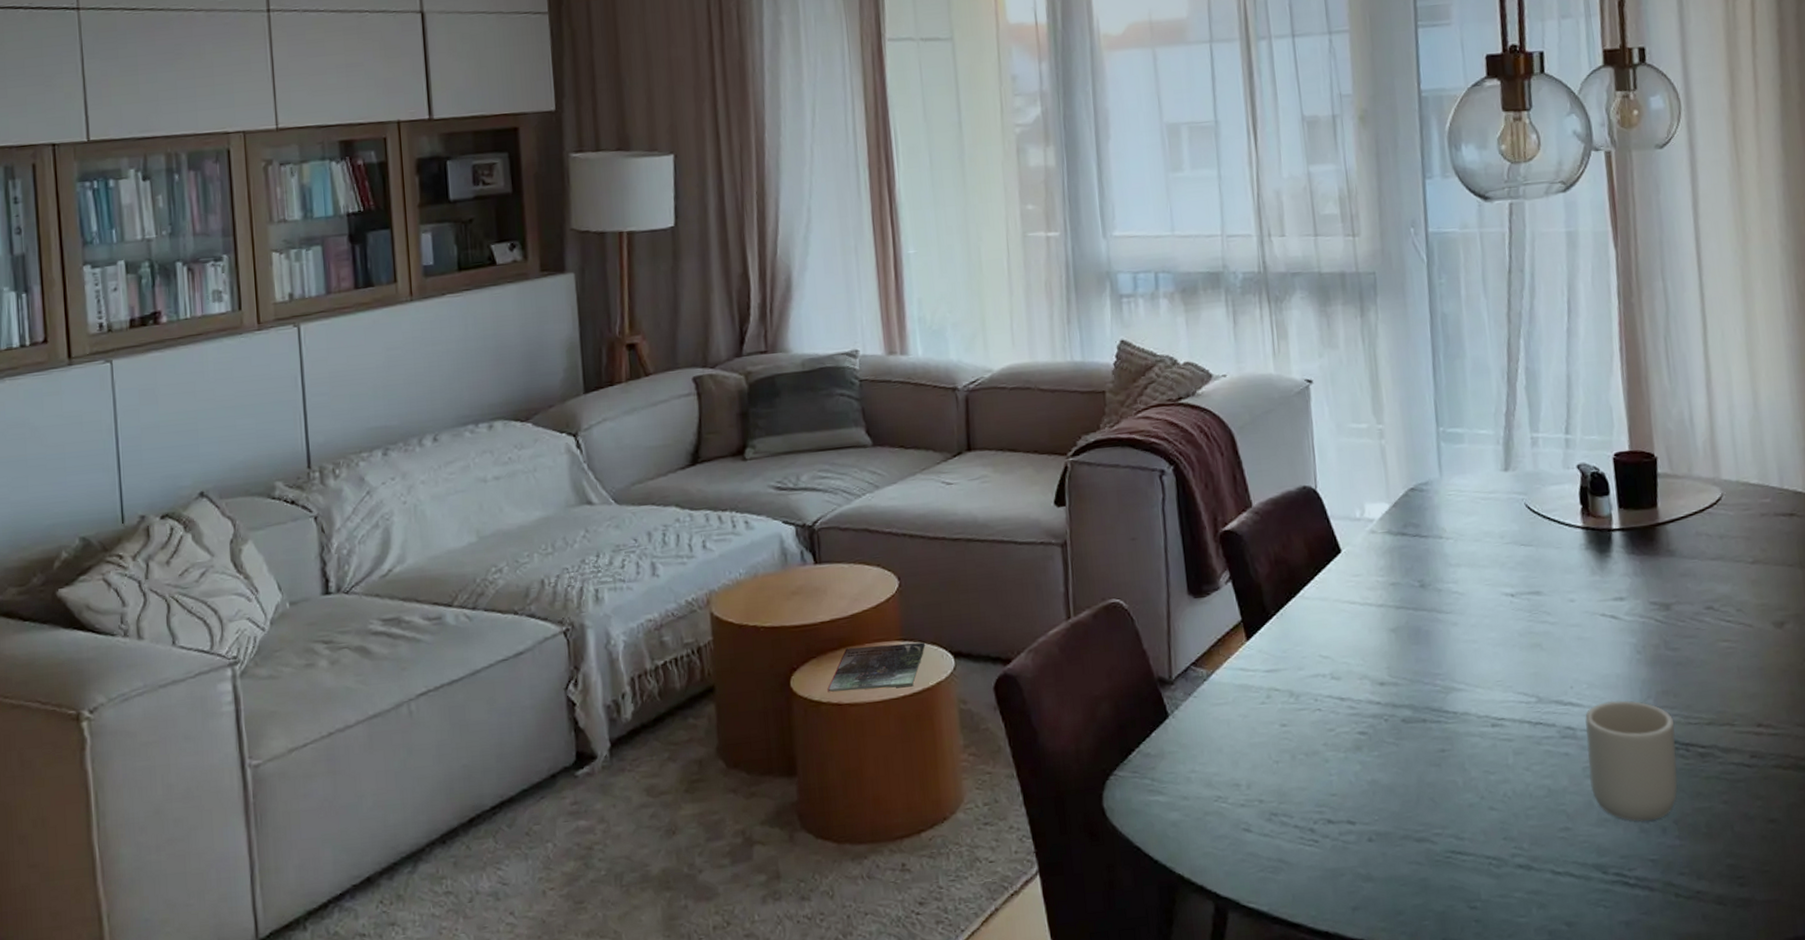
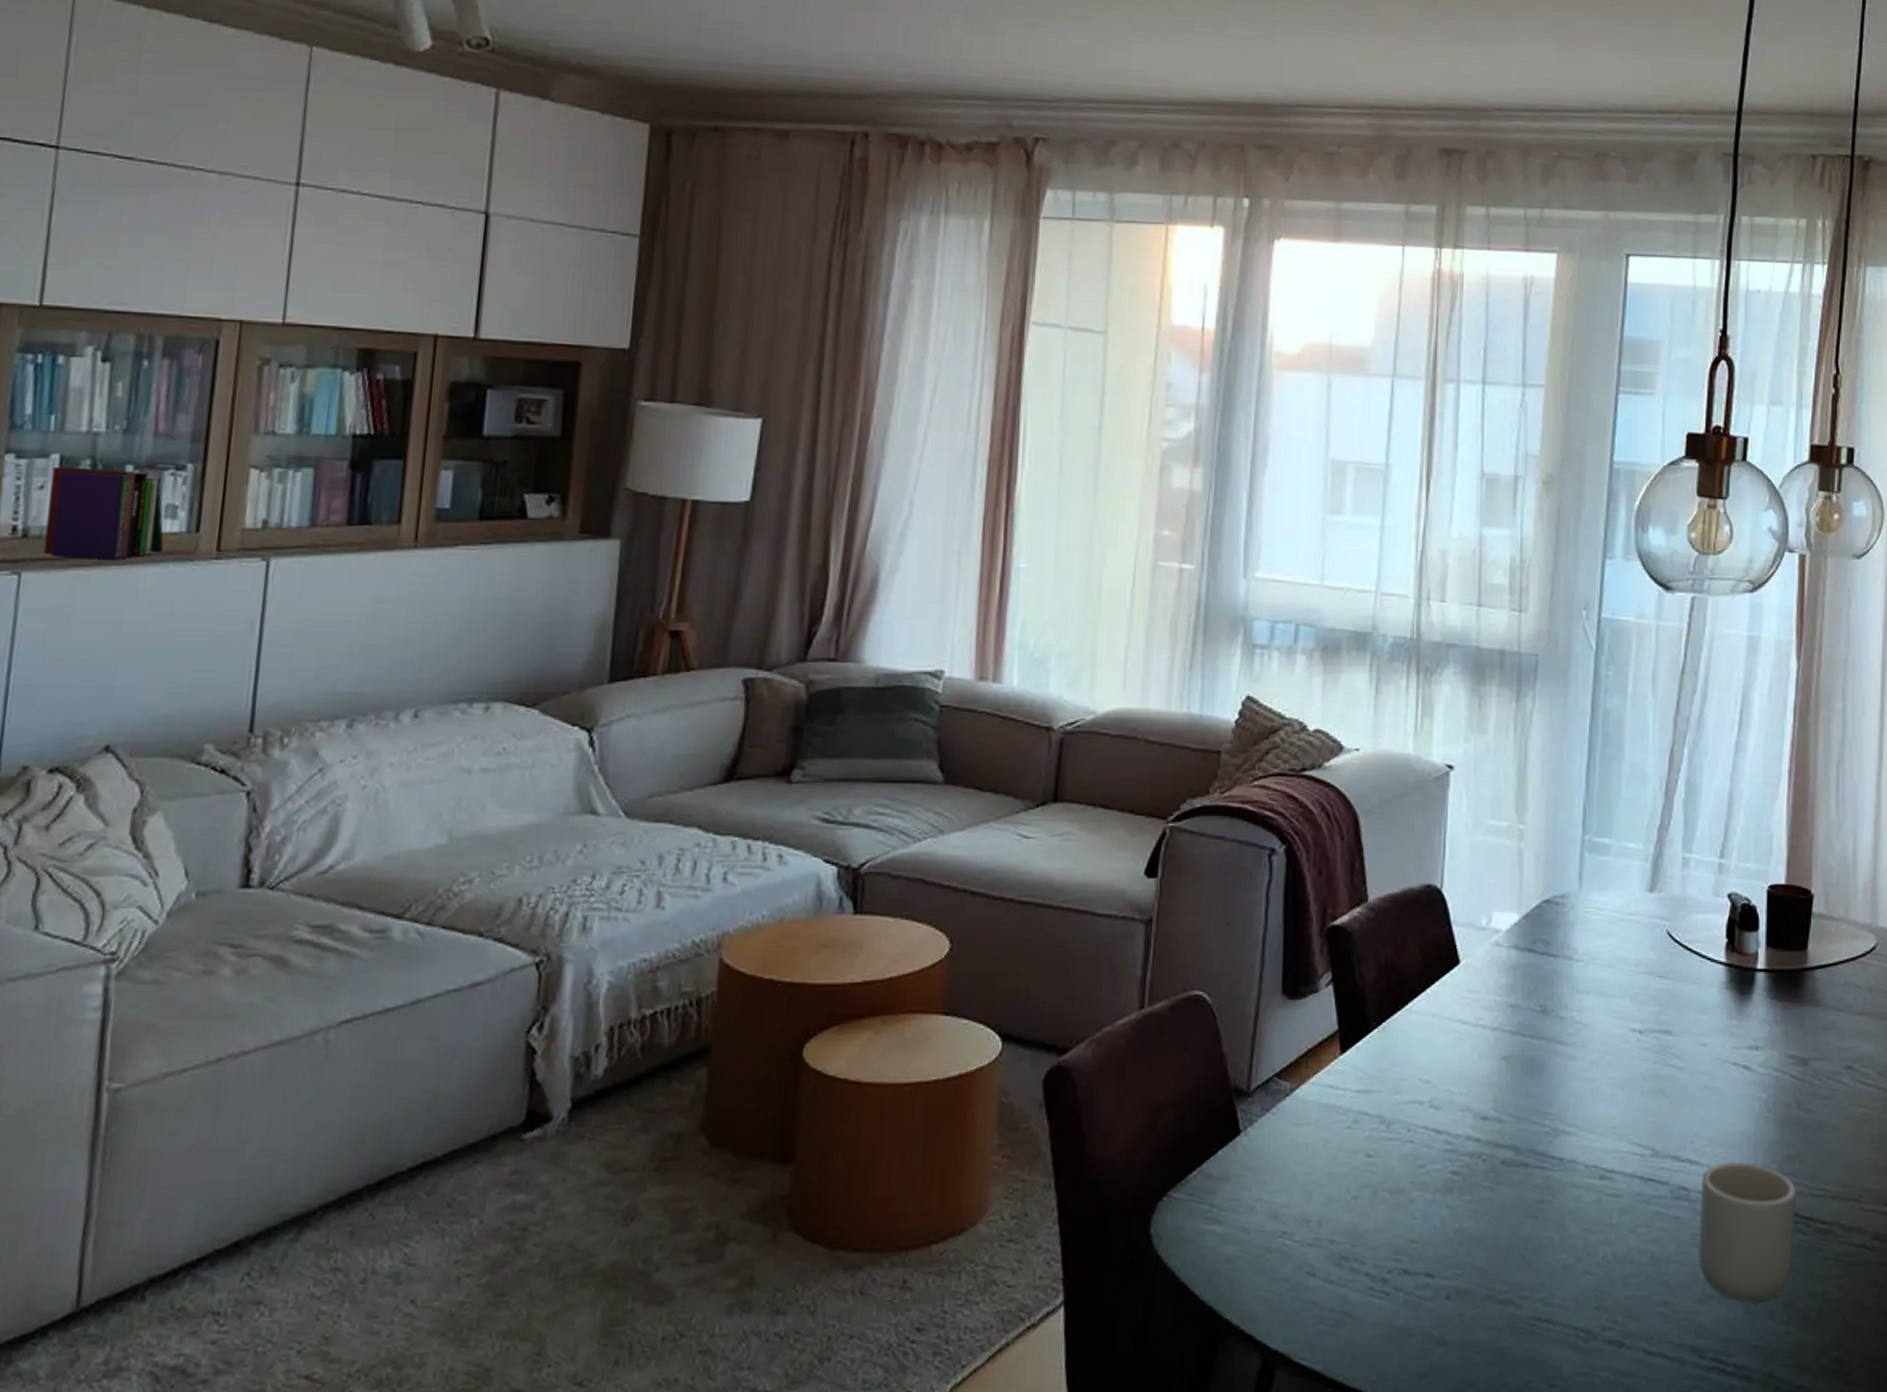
books: none [121,266,217,345] -> present [43,466,164,560]
magazine: present [827,642,926,692] -> none [846,1017,971,1069]

